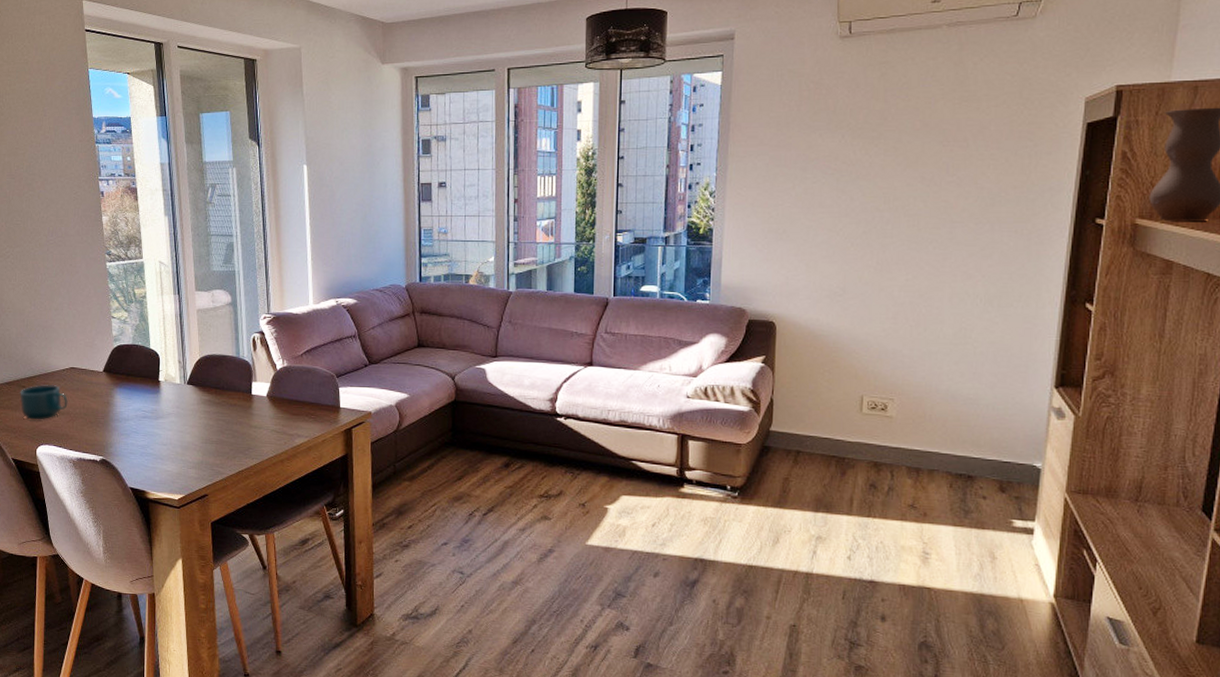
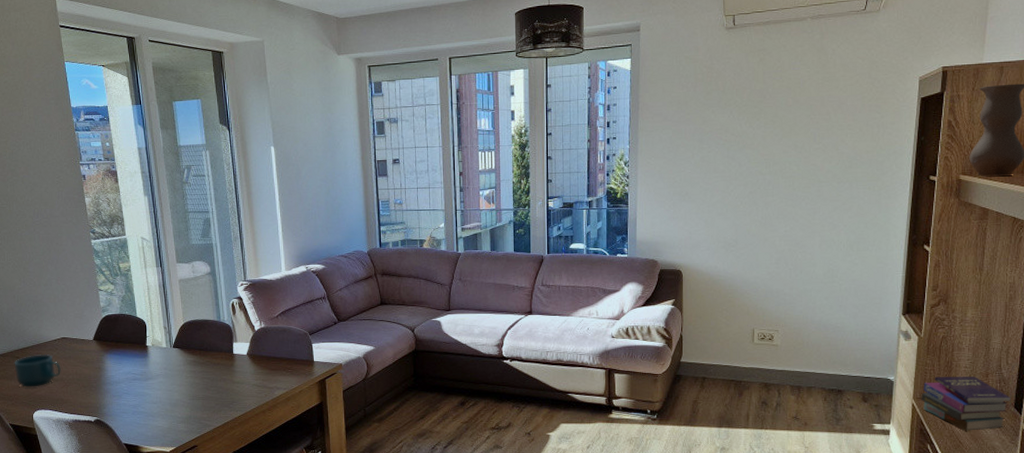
books: none [1076,467,1198,537] -> present [921,377,1011,431]

